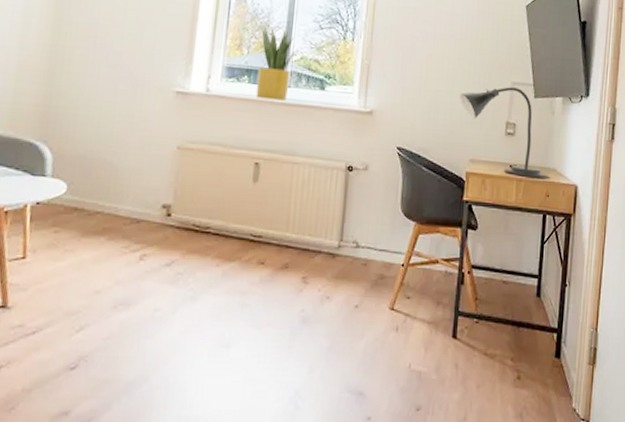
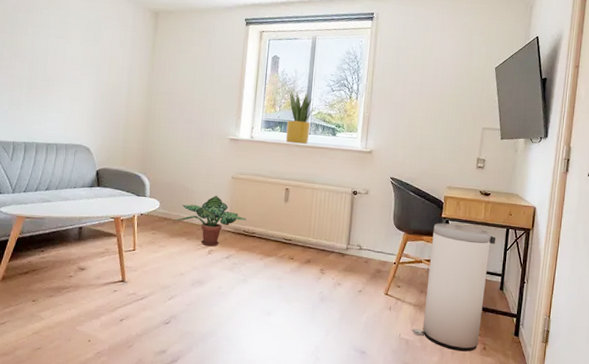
potted plant: none [86,174,198,249] -> present [172,196,247,247]
pedal bin: none [425,208,531,383] -> present [411,223,496,352]
desk lamp: present [460,87,550,180] -> none [440,131,513,202]

